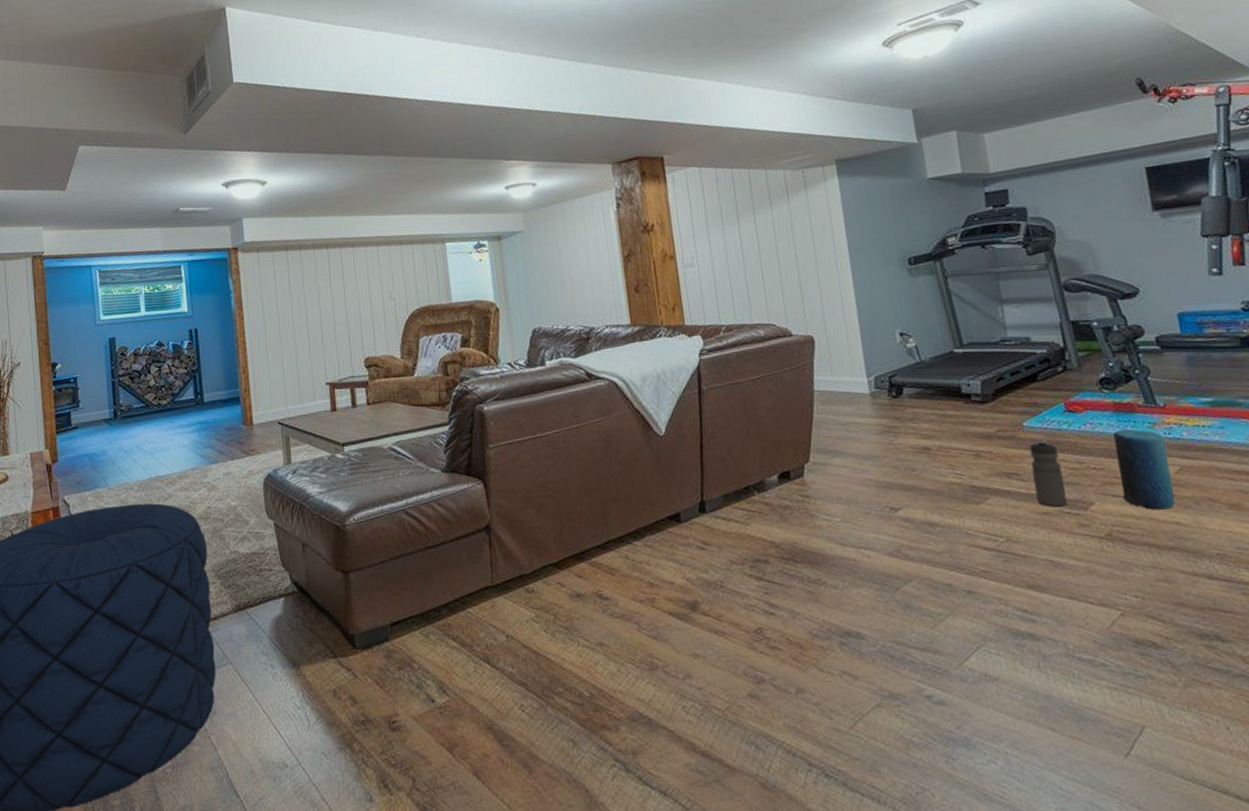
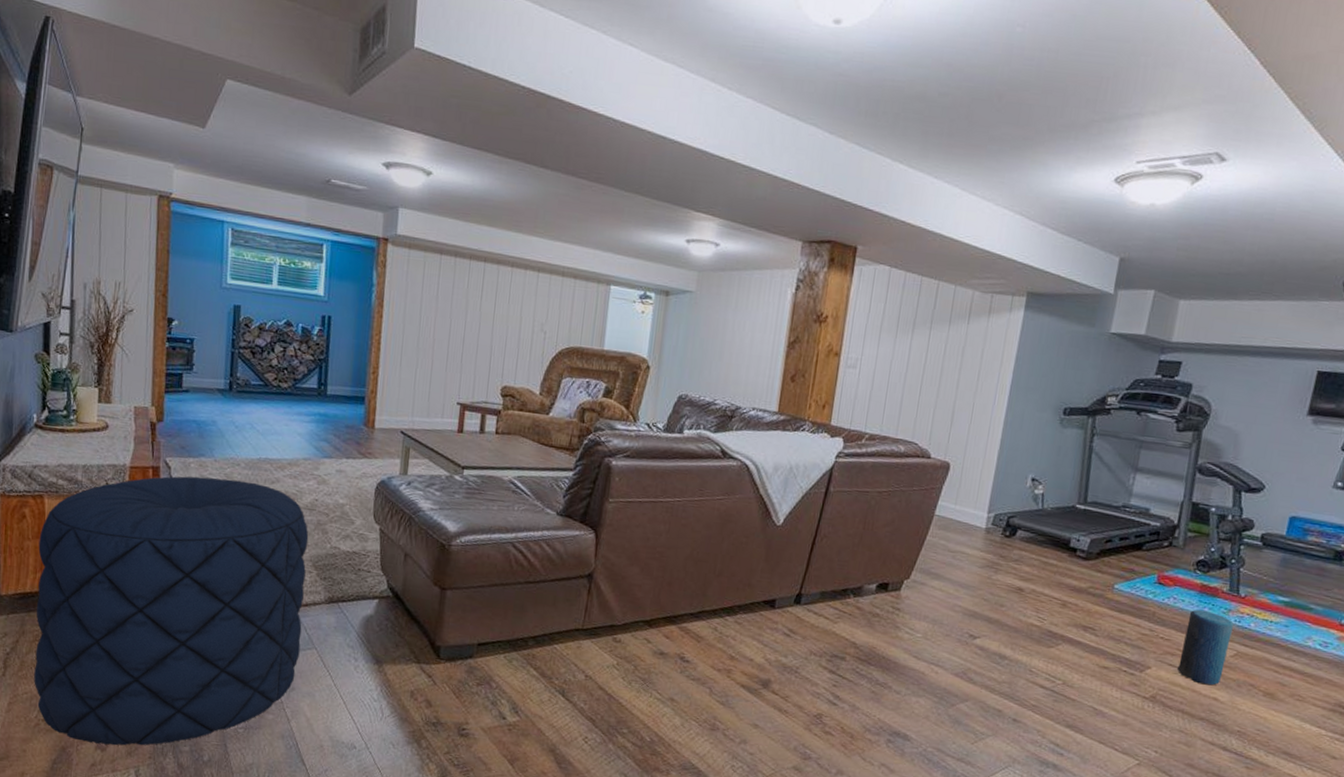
water bottle: present [1029,439,1068,507] -> none [1101,602,1136,665]

